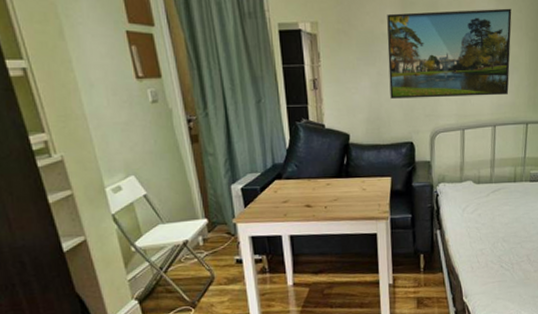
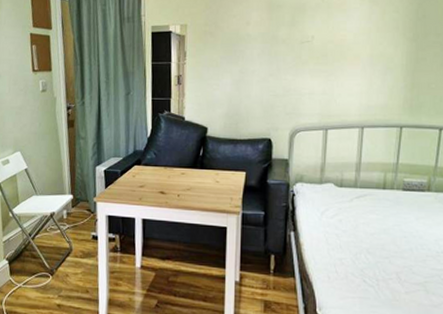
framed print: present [387,8,512,99] -> none [251,9,387,97]

